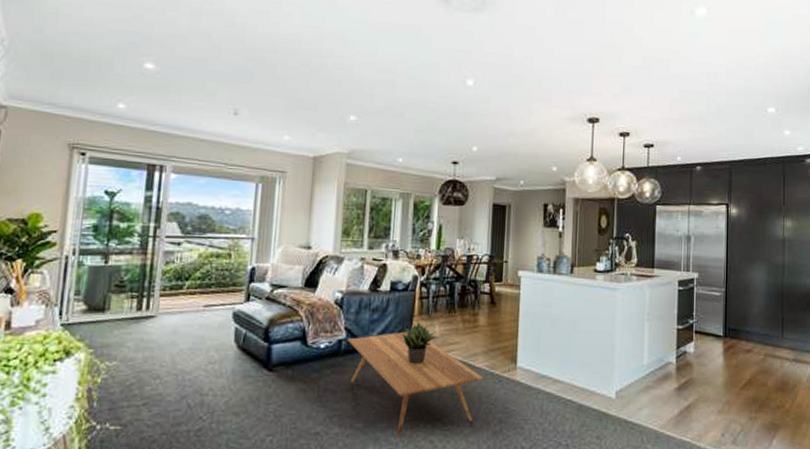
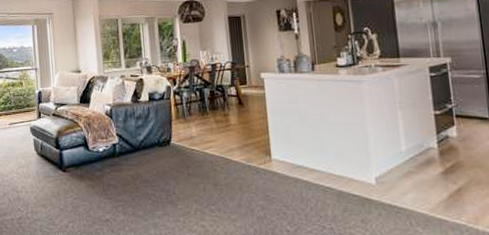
coffee table: present [347,331,484,437] -> none [120,134,242,222]
potted plant: present [402,322,437,364] -> none [164,125,194,161]

